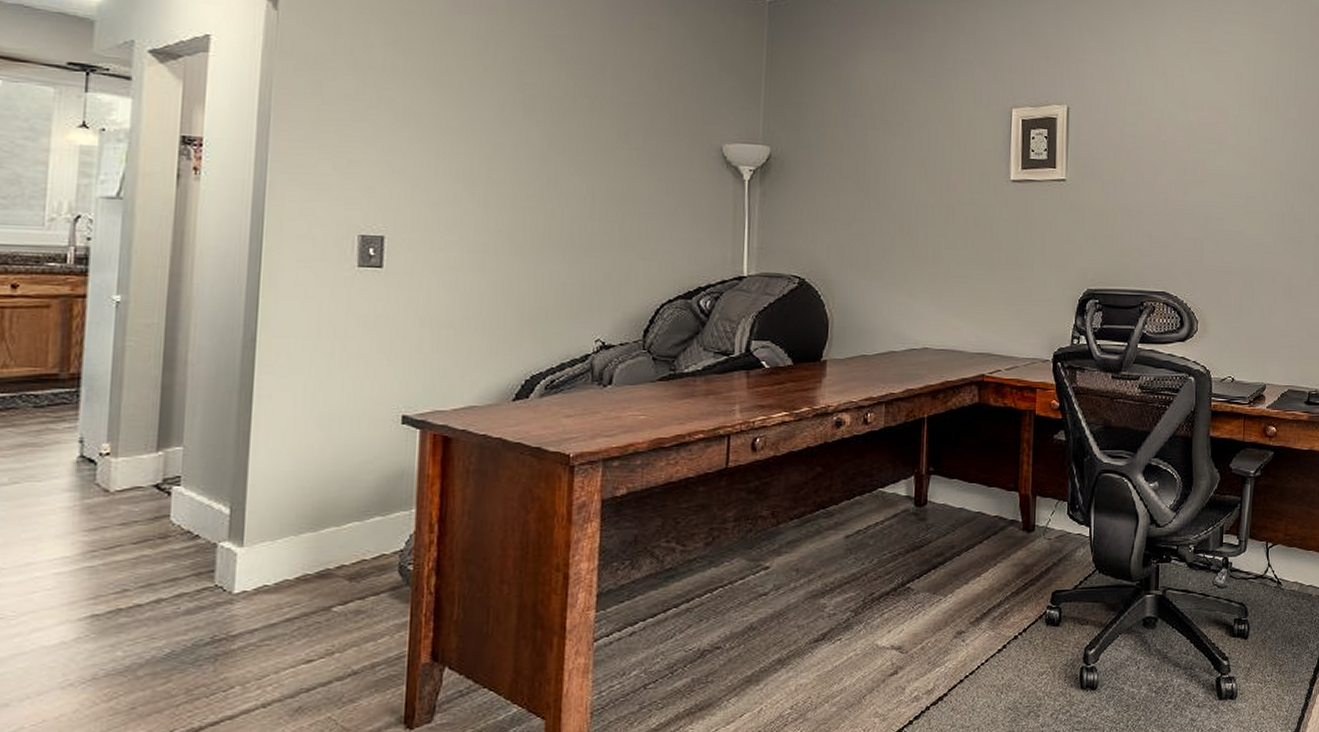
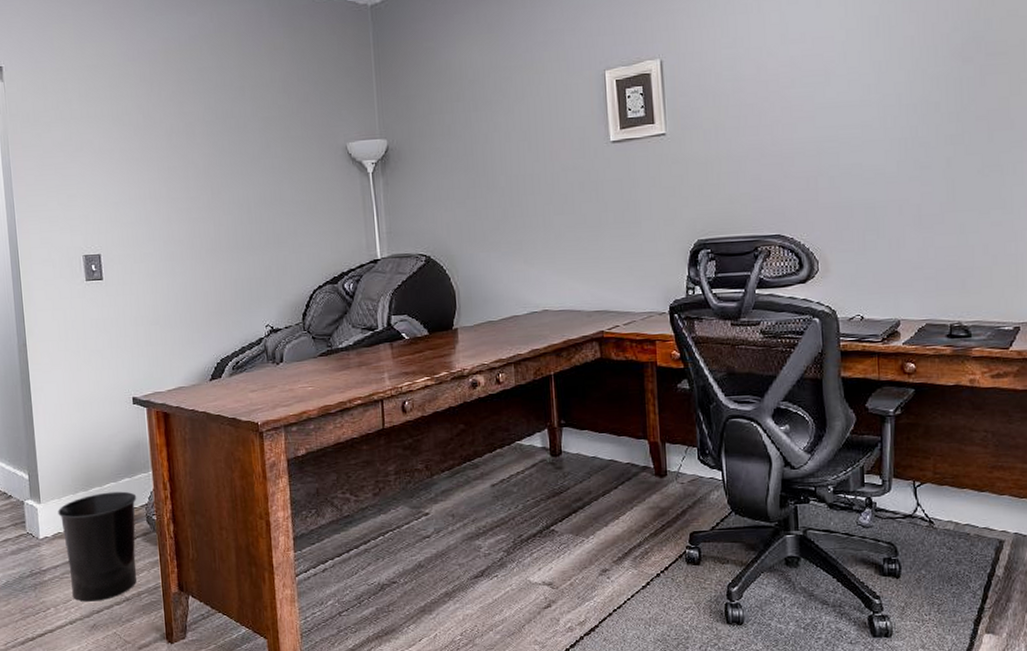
waste bin: none [268,533,389,677] -> present [58,491,137,602]

